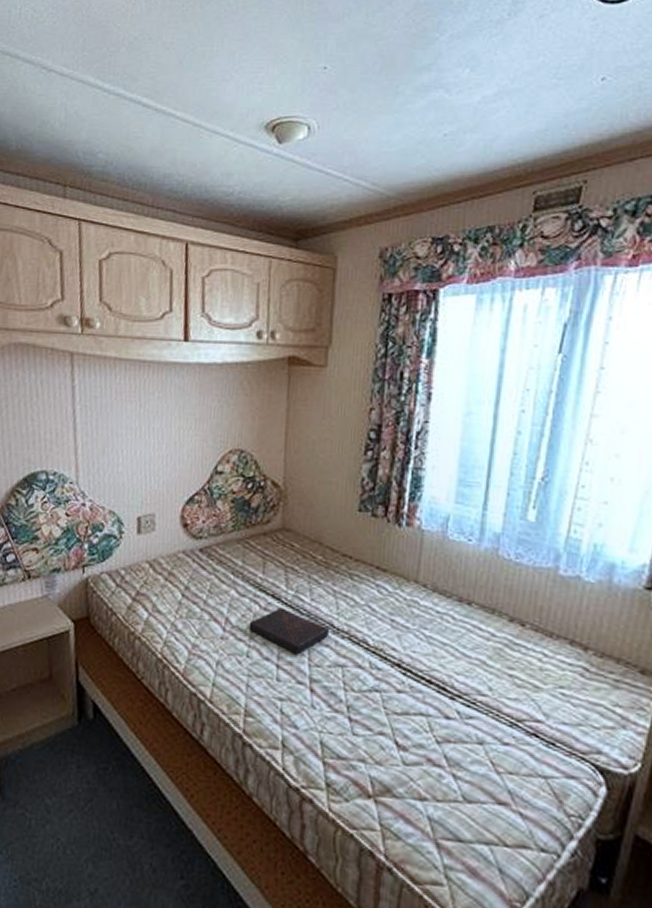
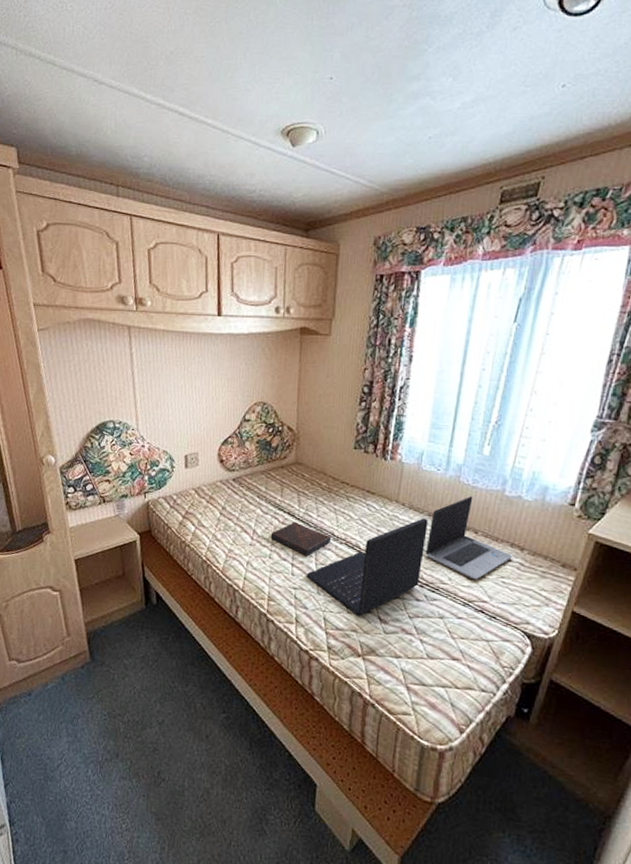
laptop: none [296,605,458,740] -> present [306,518,428,616]
laptop computer: none [456,575,573,691] -> present [425,495,512,580]

